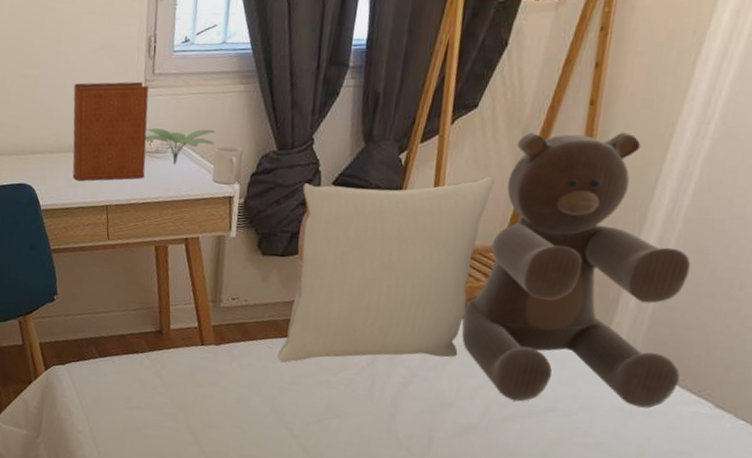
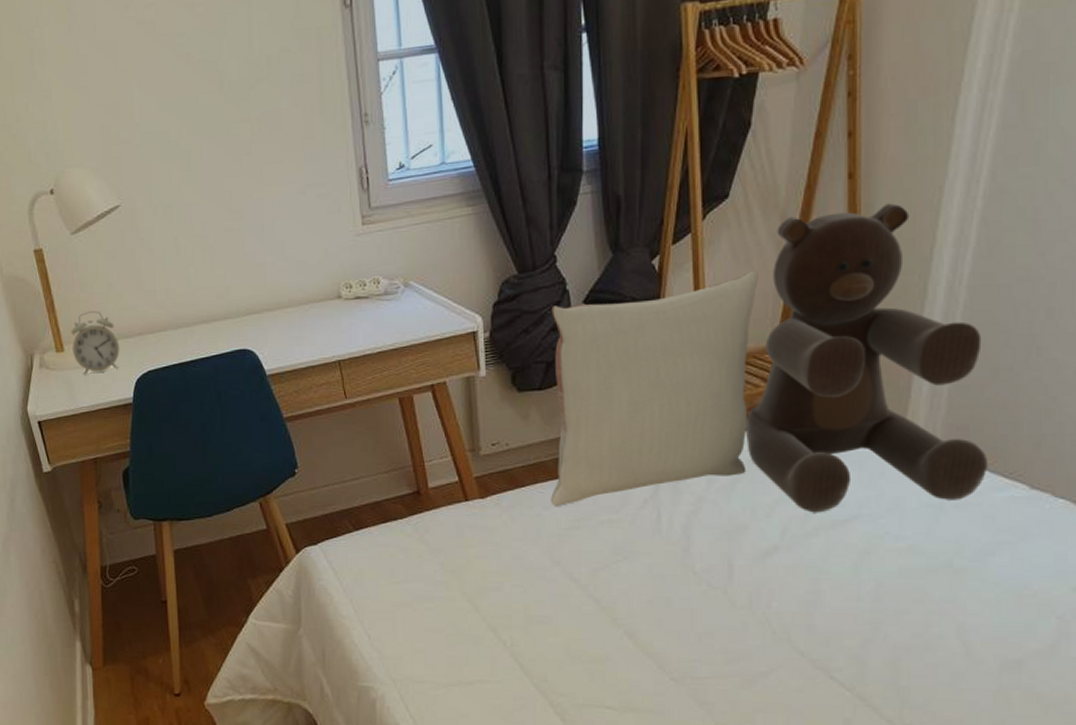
book: present [72,81,149,181] -> none [284,218,376,338]
plant: present [145,128,216,165] -> none [371,260,448,305]
mug: present [212,145,243,185] -> none [448,276,482,320]

